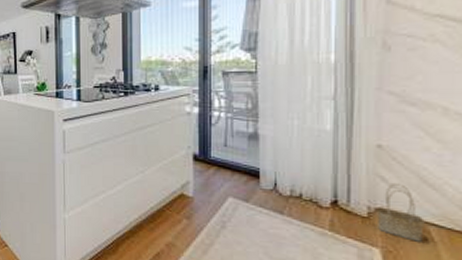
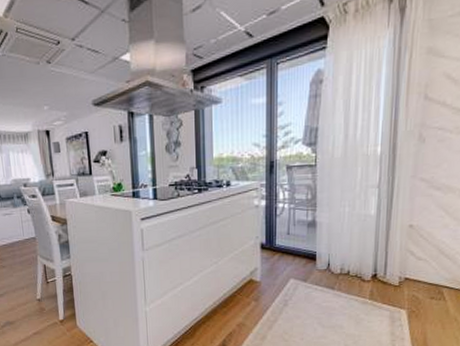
basket: present [376,182,425,242] -> none [405,255,440,302]

